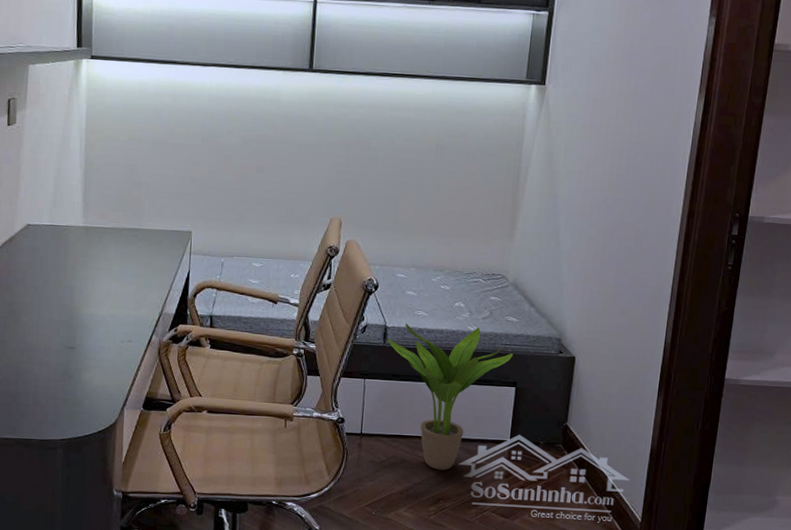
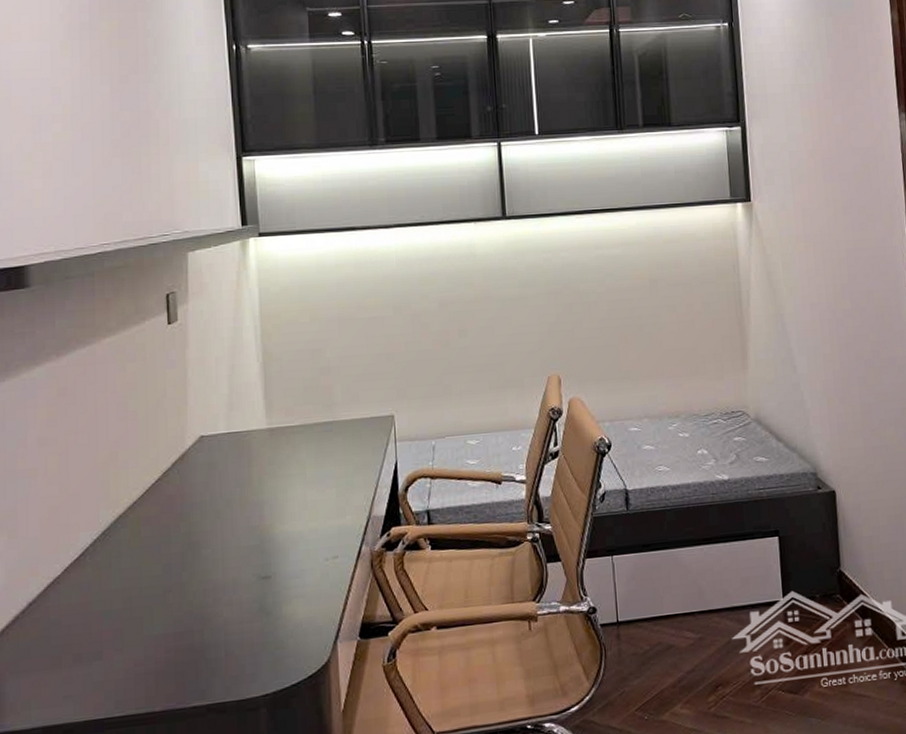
potted plant: present [387,323,513,470] -> none [630,474,770,650]

